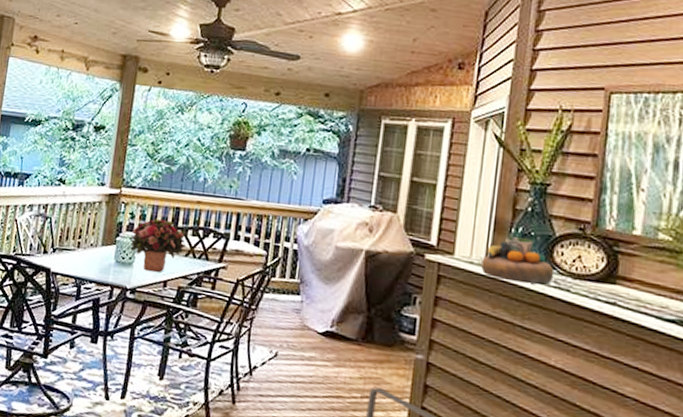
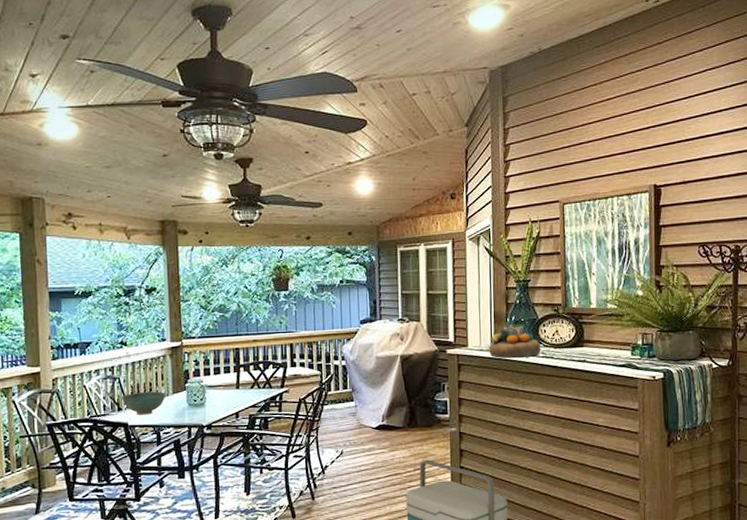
bowl: none [48,236,95,264] -> present [121,391,166,415]
bouquet: present [128,218,187,272] -> none [197,360,251,407]

